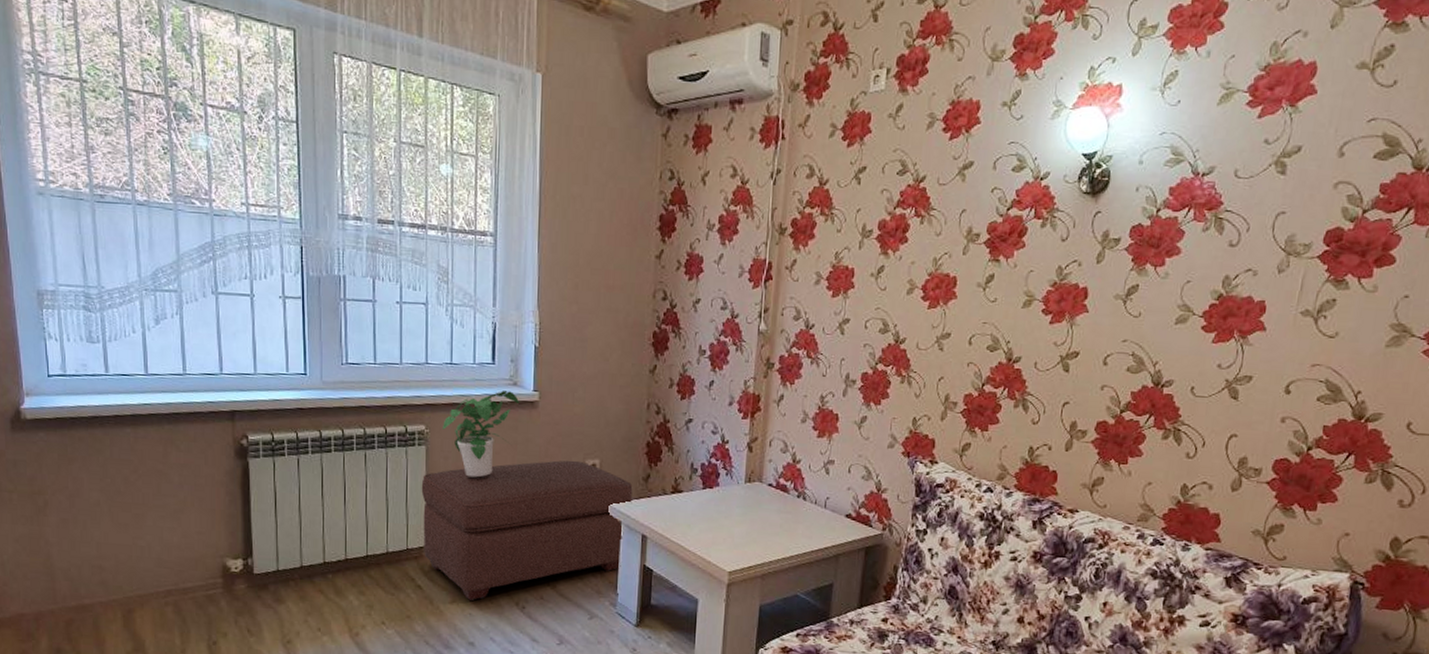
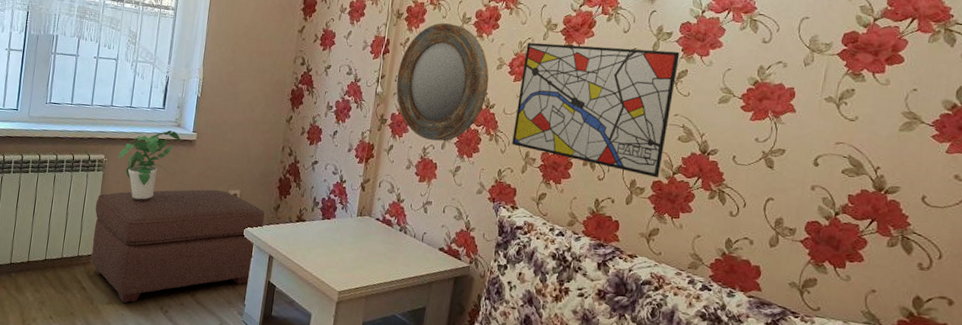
home mirror: none [783,238,898,387] -> present [396,23,489,141]
wall art: none [928,258,1130,418] -> present [512,42,680,178]

